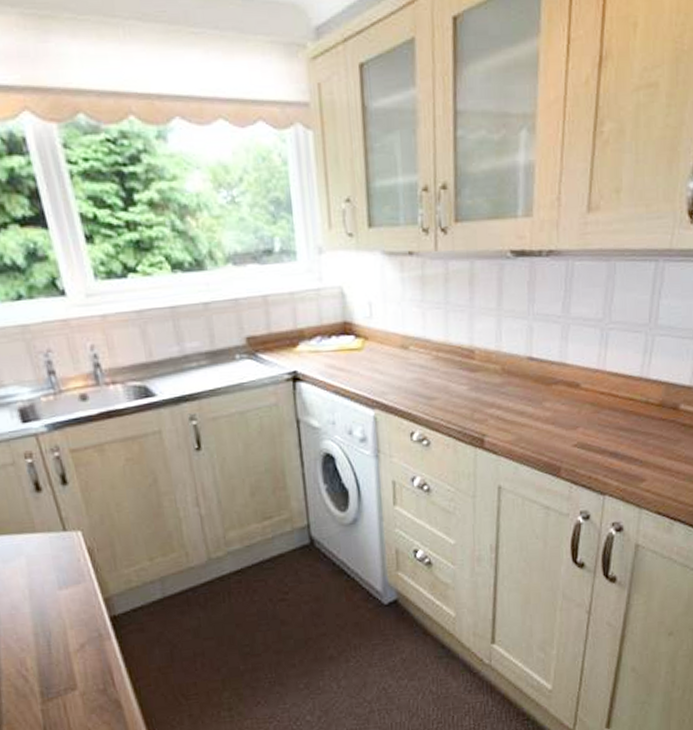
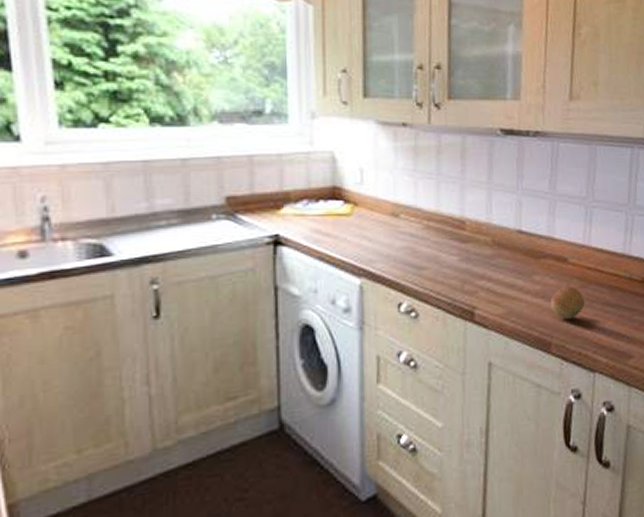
fruit: none [561,411,597,445] -> present [551,285,585,319]

